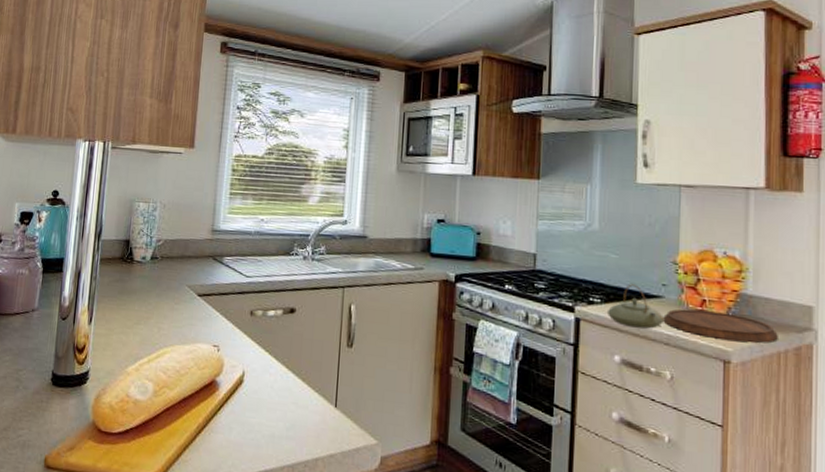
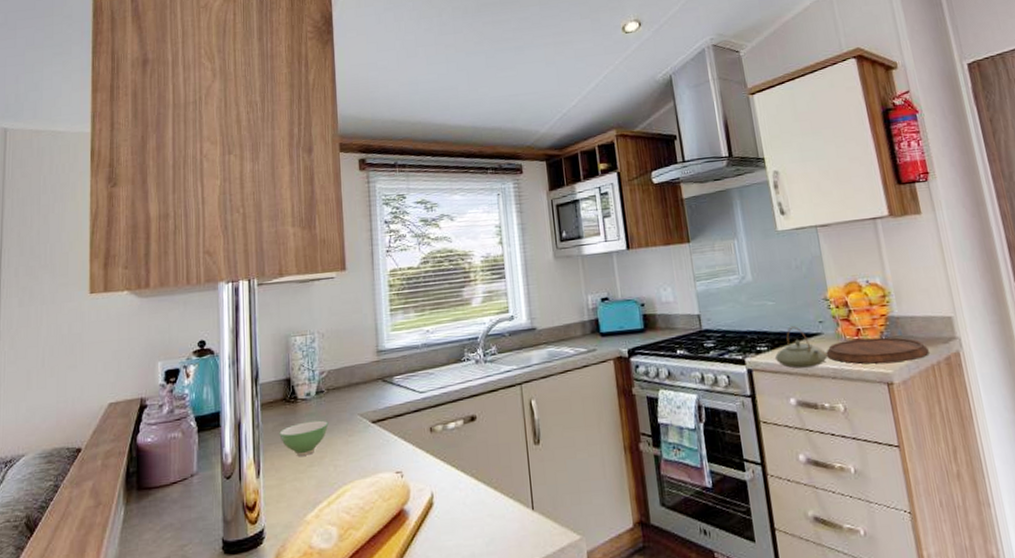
bowl: none [113,282,159,313] -> present [279,420,329,456]

